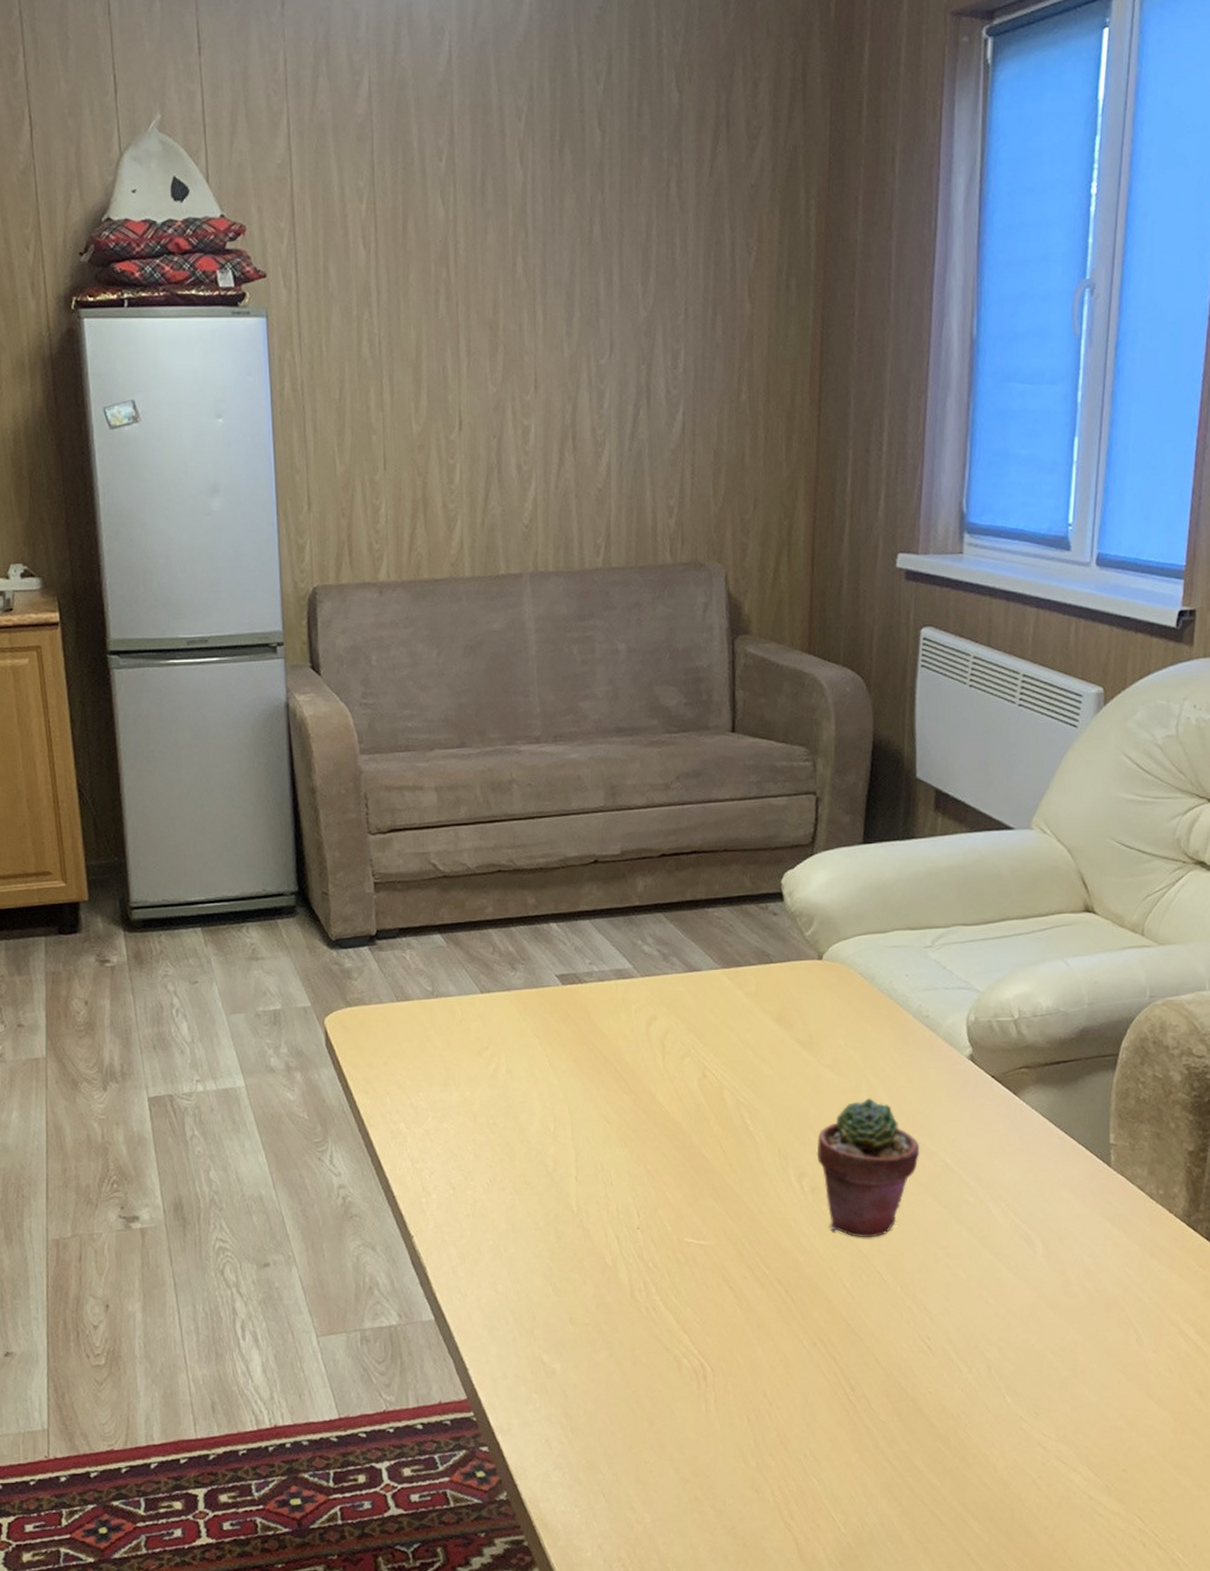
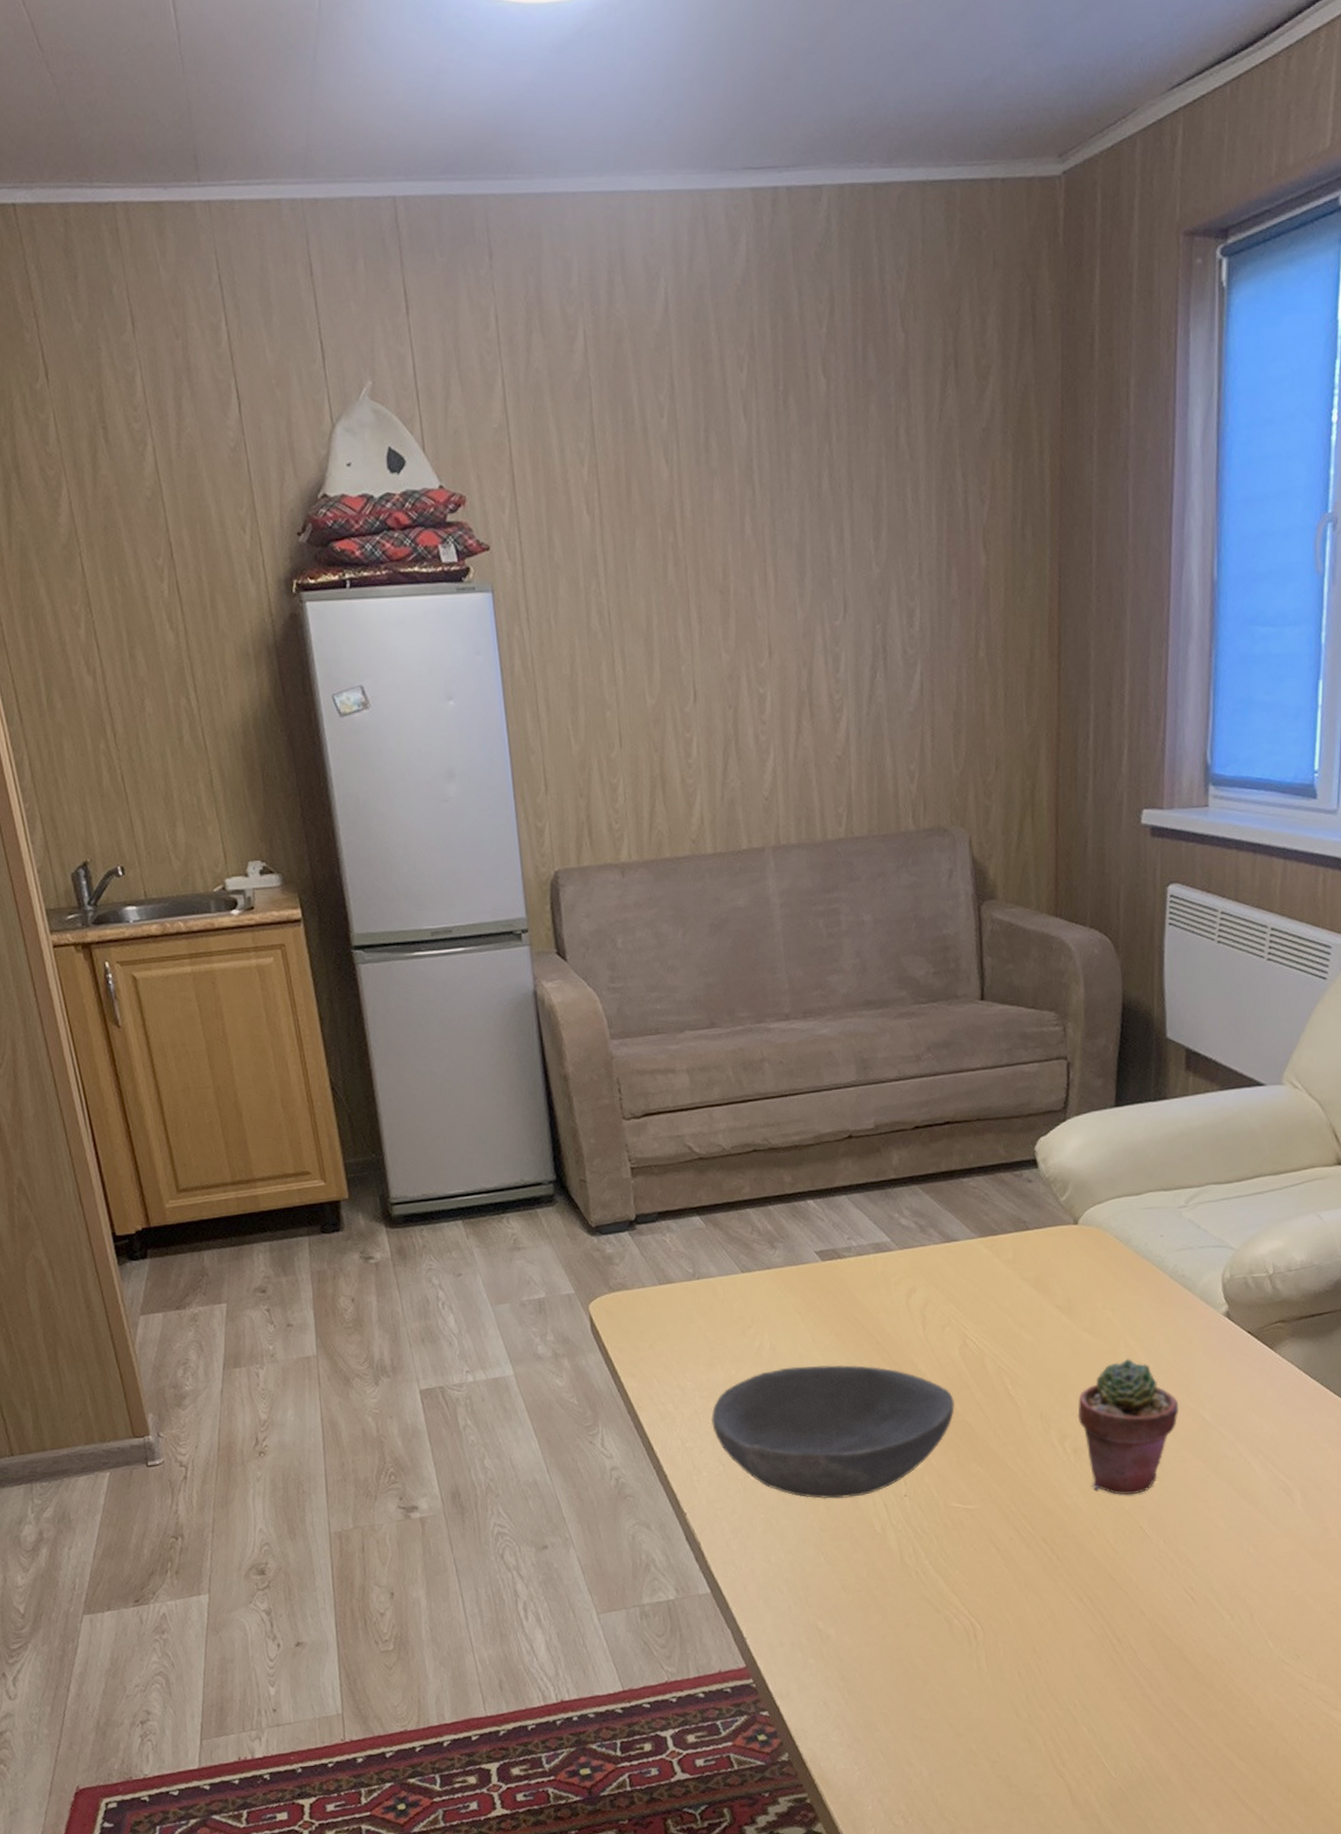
bowl: none [442,1090,693,1228] -> present [710,1364,956,1499]

